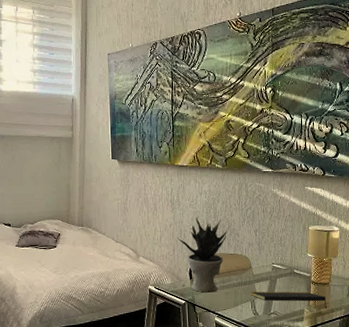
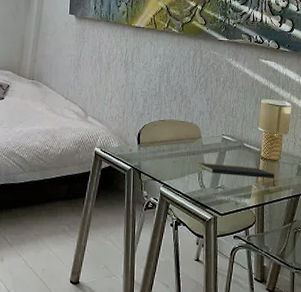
potted plant: present [177,217,228,293] -> none [128,80,180,160]

